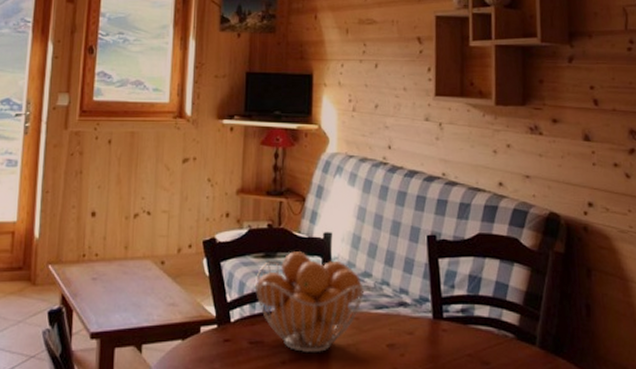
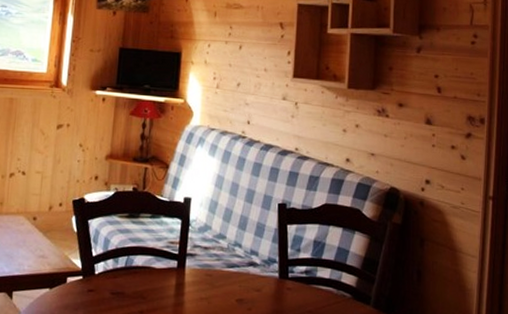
fruit basket: present [254,251,365,352] -> none [118,213,219,304]

